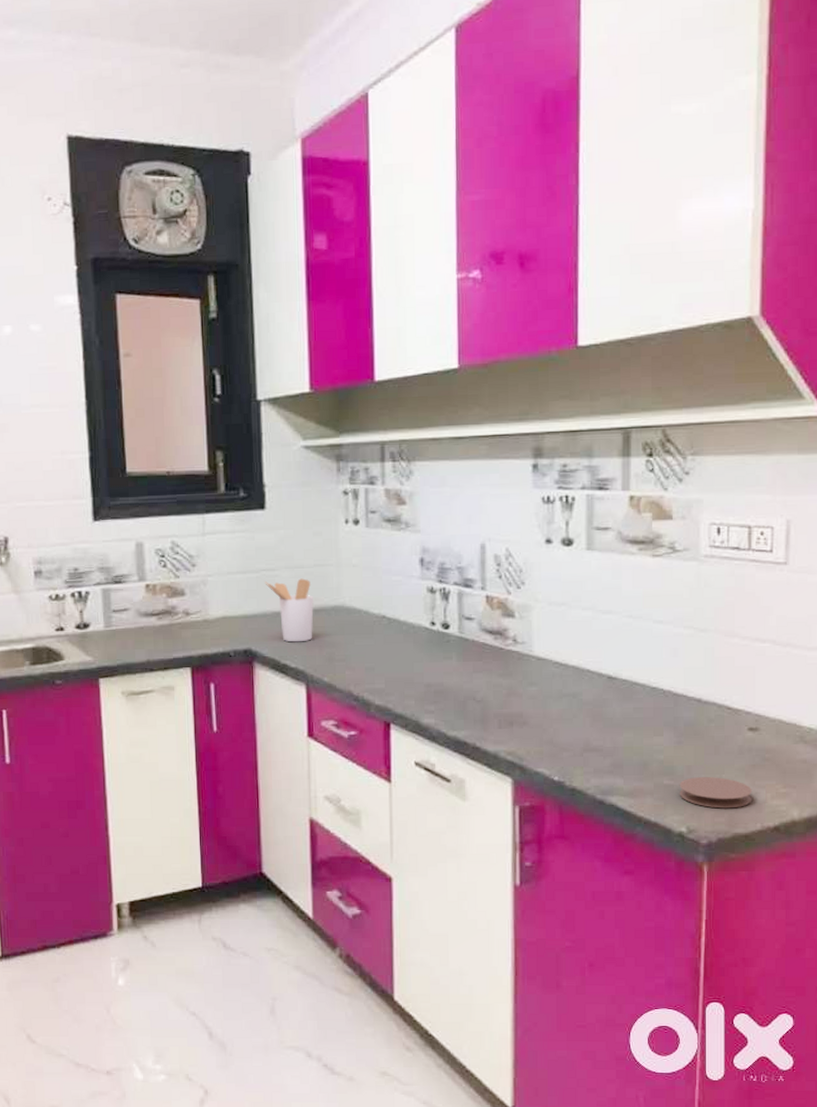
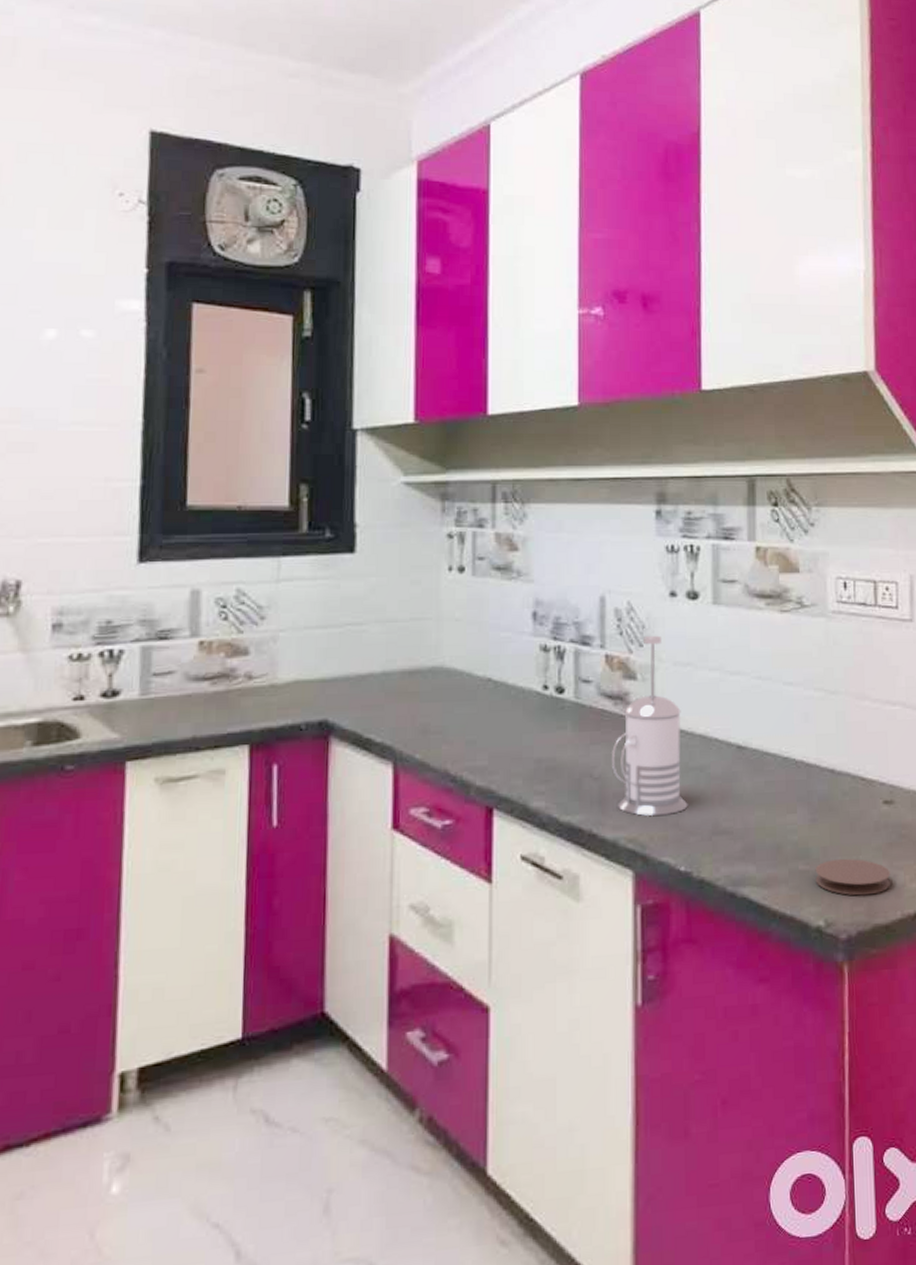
utensil holder: present [265,578,314,642] -> none [349,634,407,712]
french press: none [493,578,562,735] -> present [612,635,688,817]

